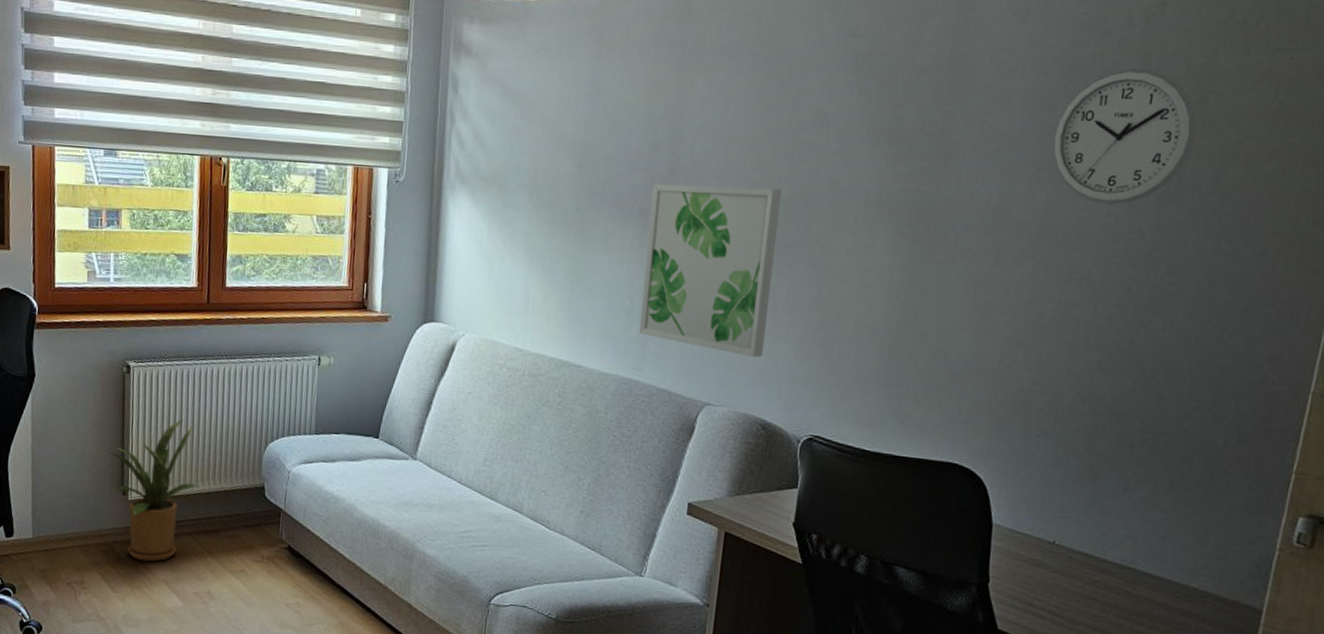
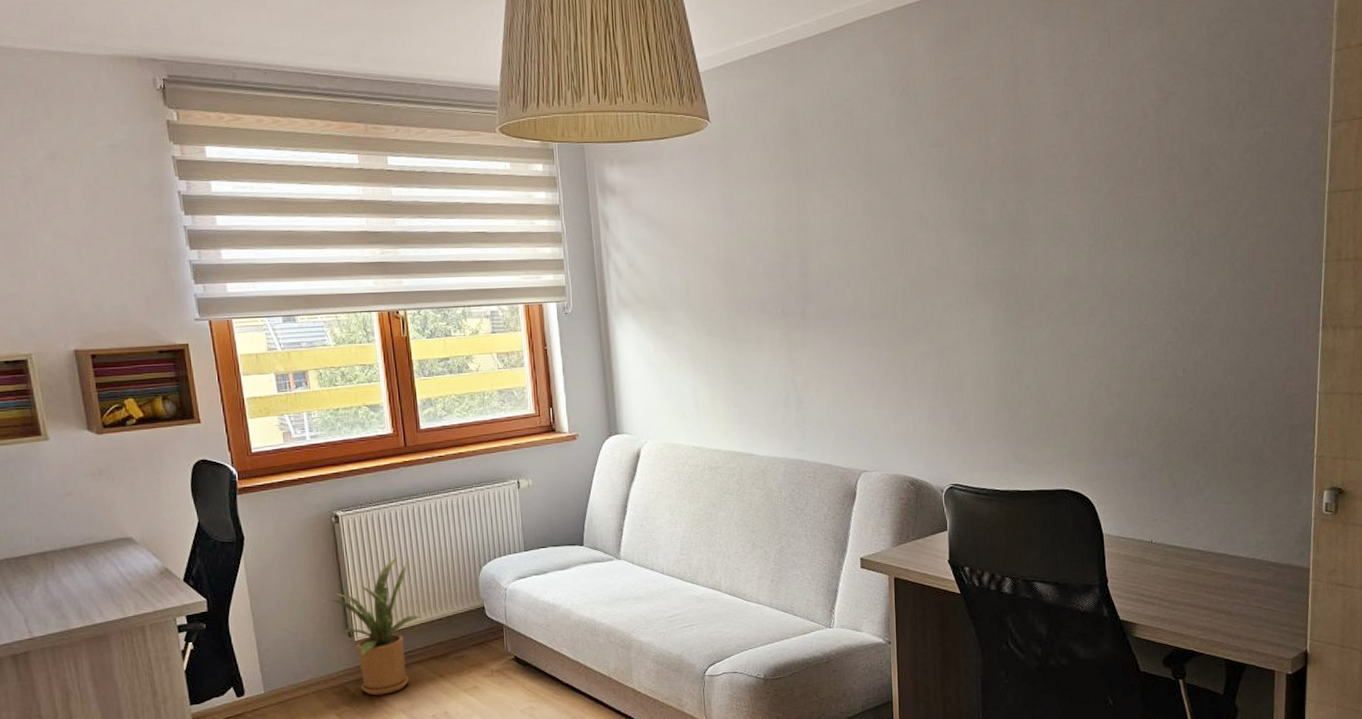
wall art: present [638,184,783,358] -> none [790,281,903,426]
wall clock: present [1052,67,1197,205] -> none [1101,151,1206,263]

